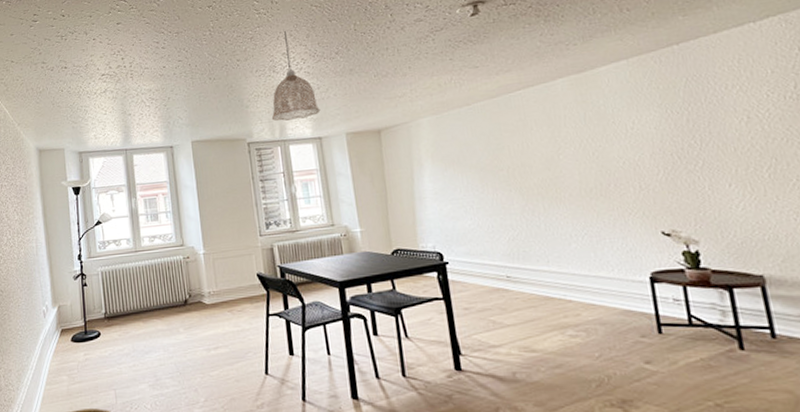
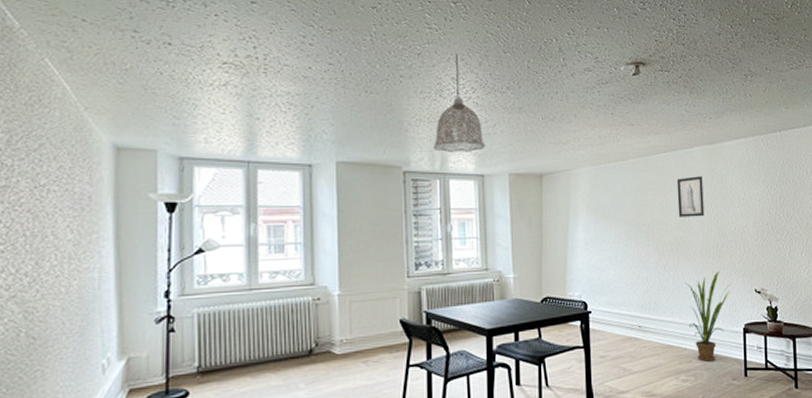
wall art: none [537,110,580,157] -> present [676,176,705,217]
house plant: none [560,213,626,315] -> present [684,271,731,362]

